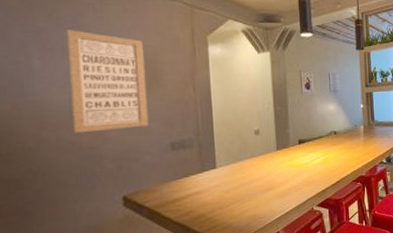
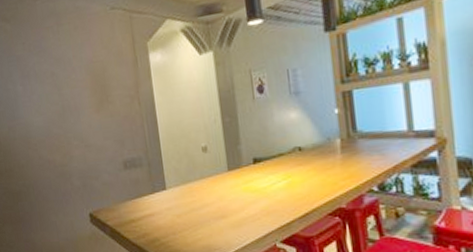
wall art: present [67,30,149,134] -> none [36,54,104,152]

